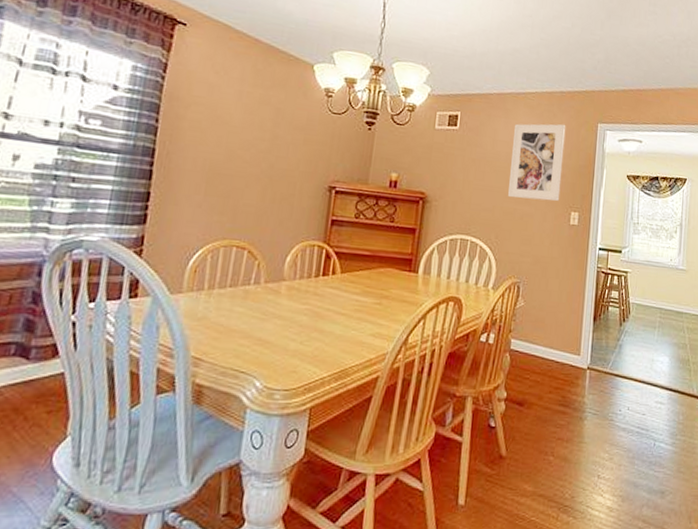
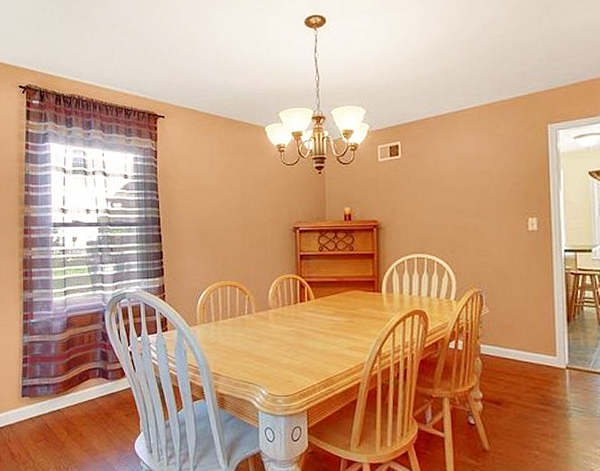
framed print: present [508,123,566,201] -> none [455,132,514,213]

